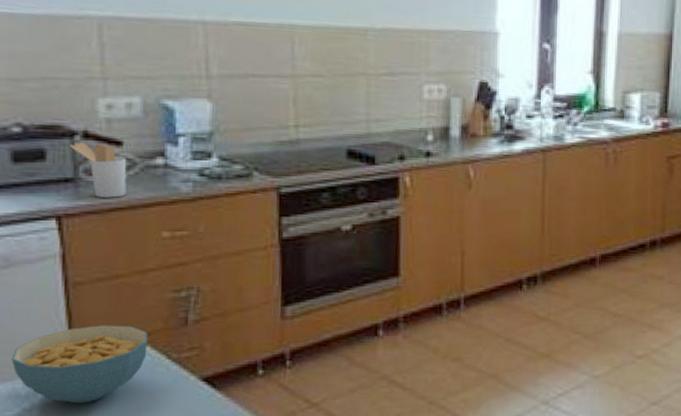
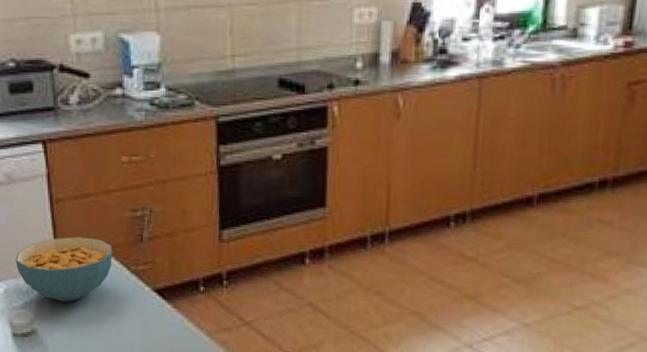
utensil holder: present [69,142,127,198] -> none [50,74,93,125]

